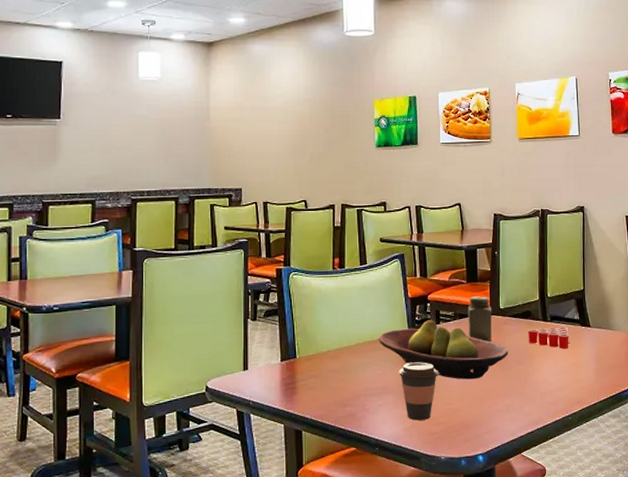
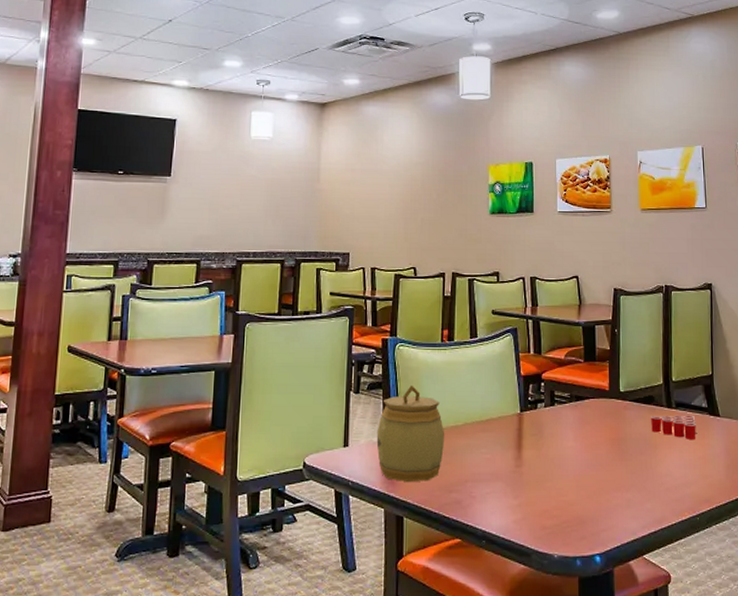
jar: none [274,310,339,400] -> present [376,385,445,483]
fruit bowl: present [379,320,509,380] -> none [488,401,630,469]
coffee cup: present [399,362,438,421] -> none [509,447,552,512]
salt shaker: present [468,296,492,342] -> none [585,377,612,427]

